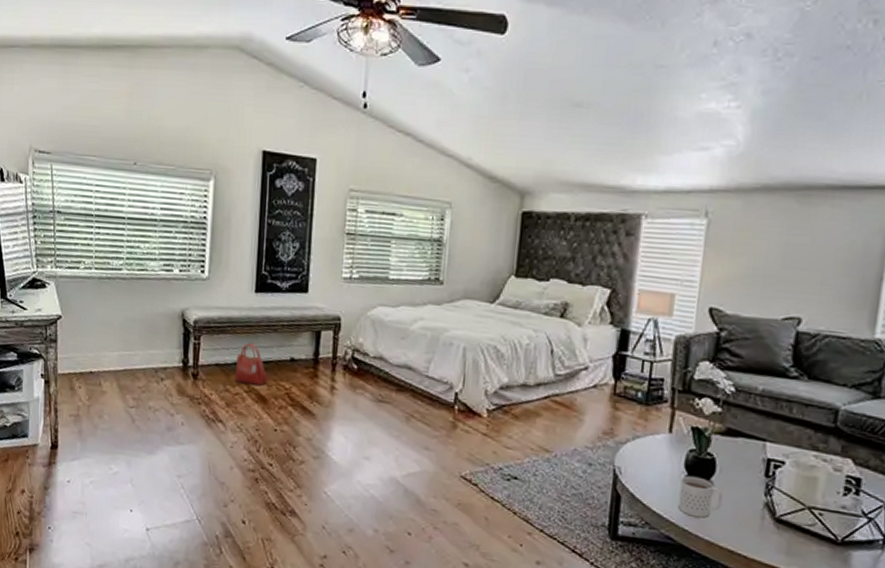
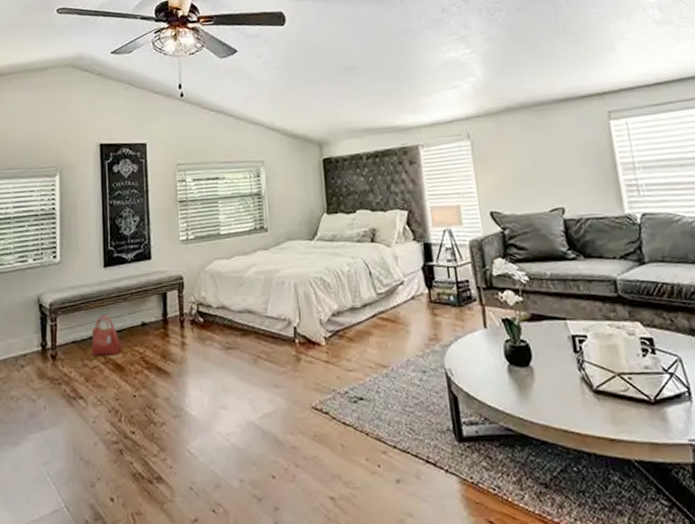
mug: present [678,475,723,518] -> none [505,364,546,404]

